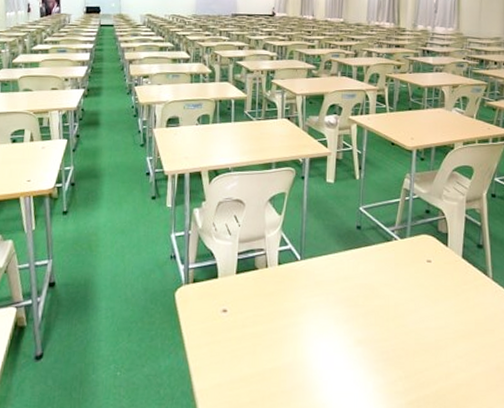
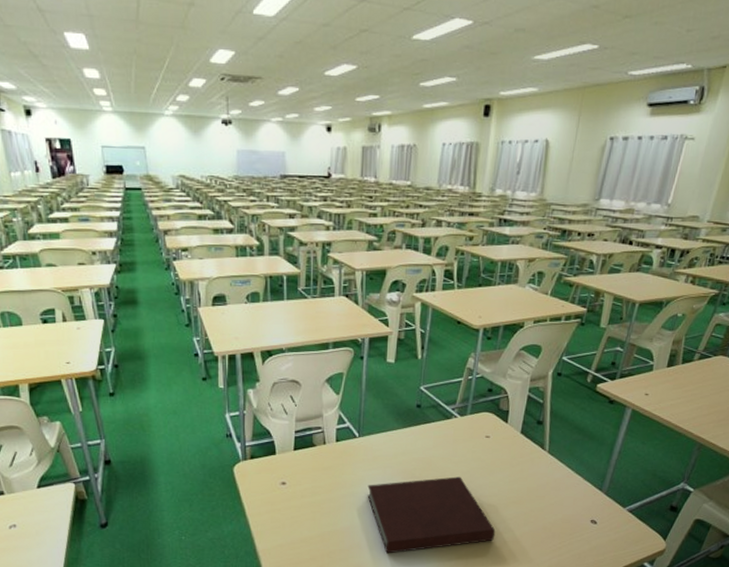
notebook: none [310,305,446,398] -> present [367,476,496,554]

